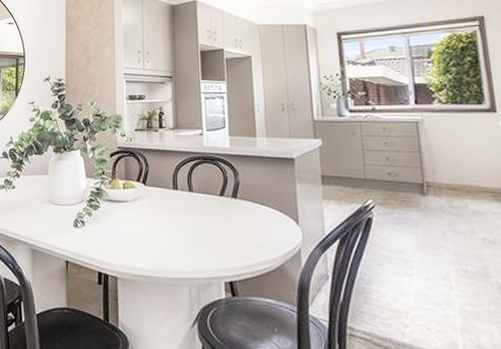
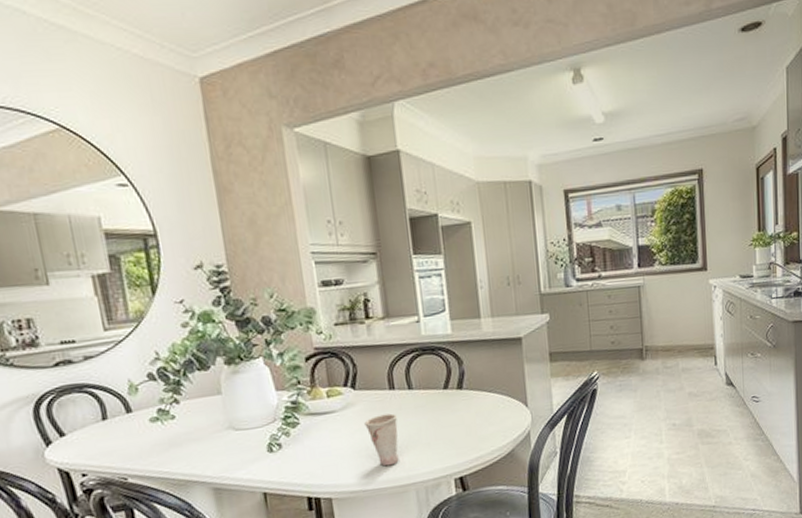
cup: none [150,210,179,258] -> present [364,413,399,467]

